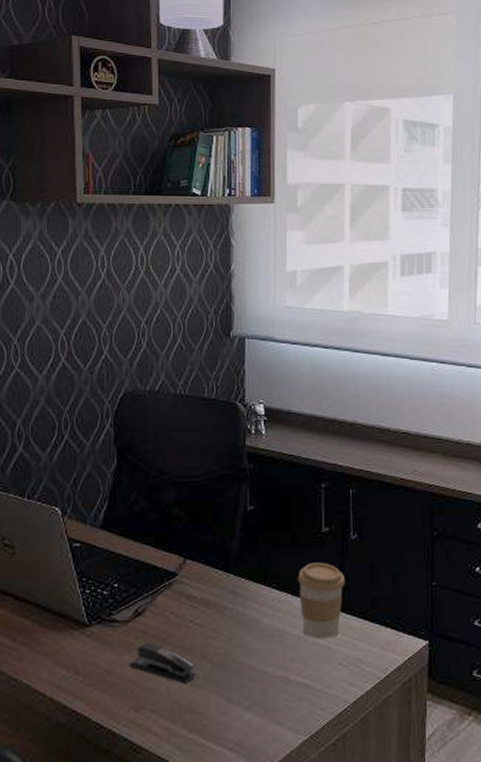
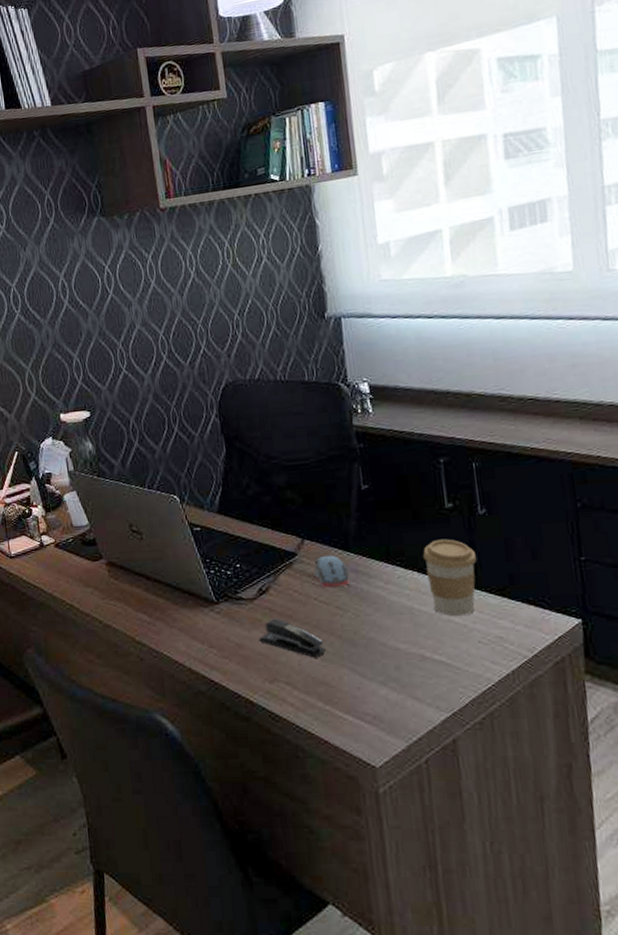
computer mouse: none [191,576,227,610] -> present [312,555,350,588]

